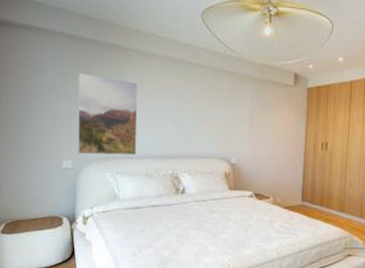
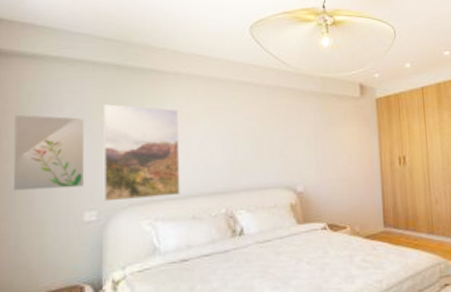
wall art: none [10,76,63,140] -> present [13,115,85,191]

